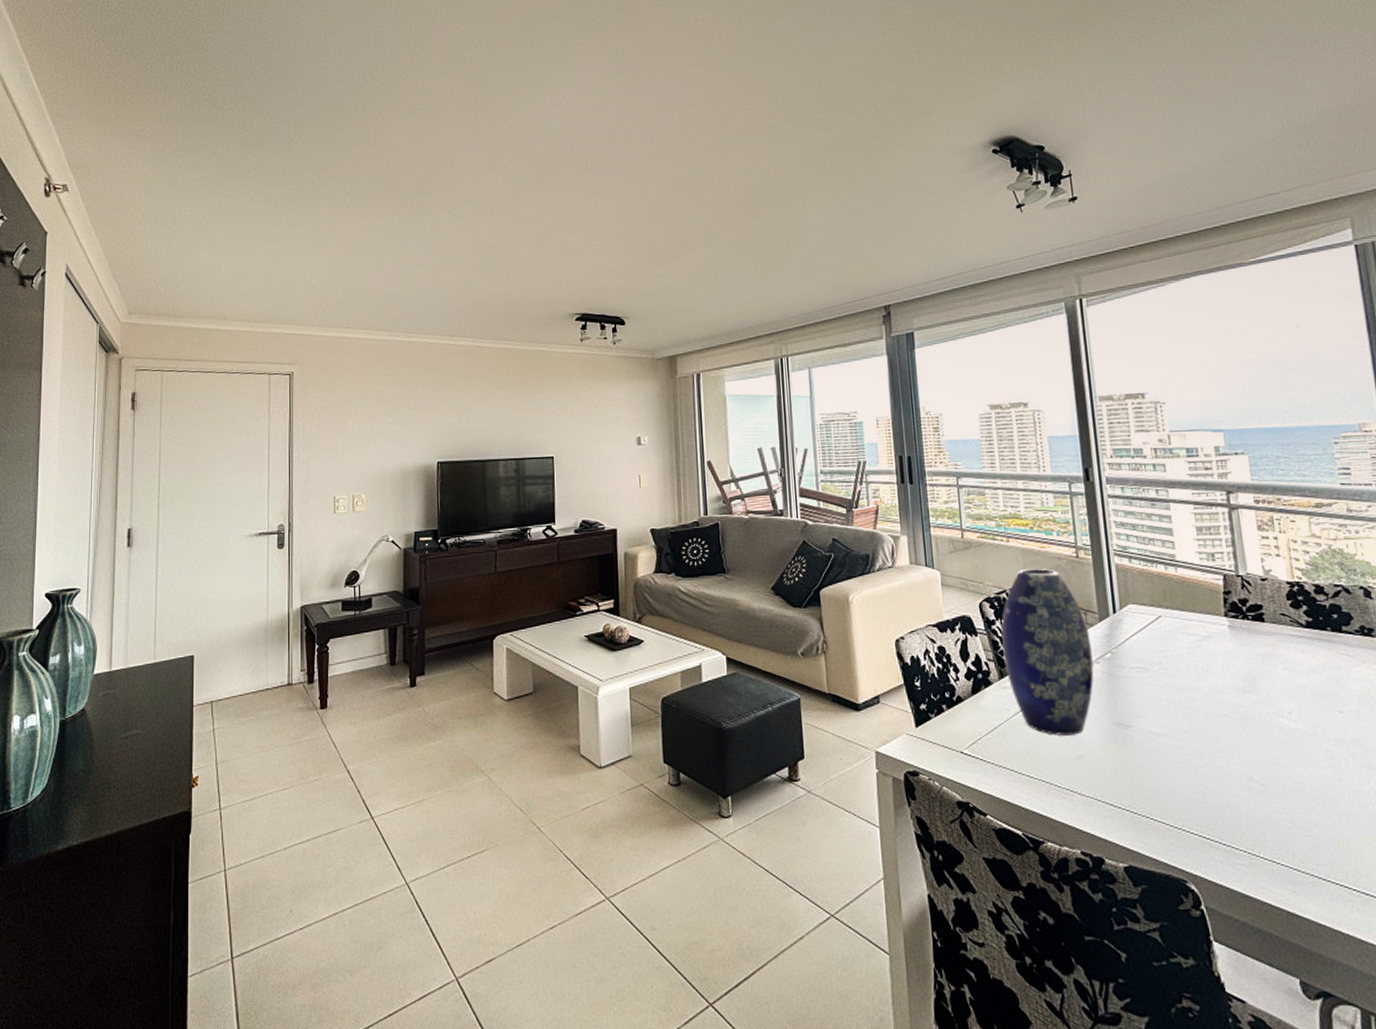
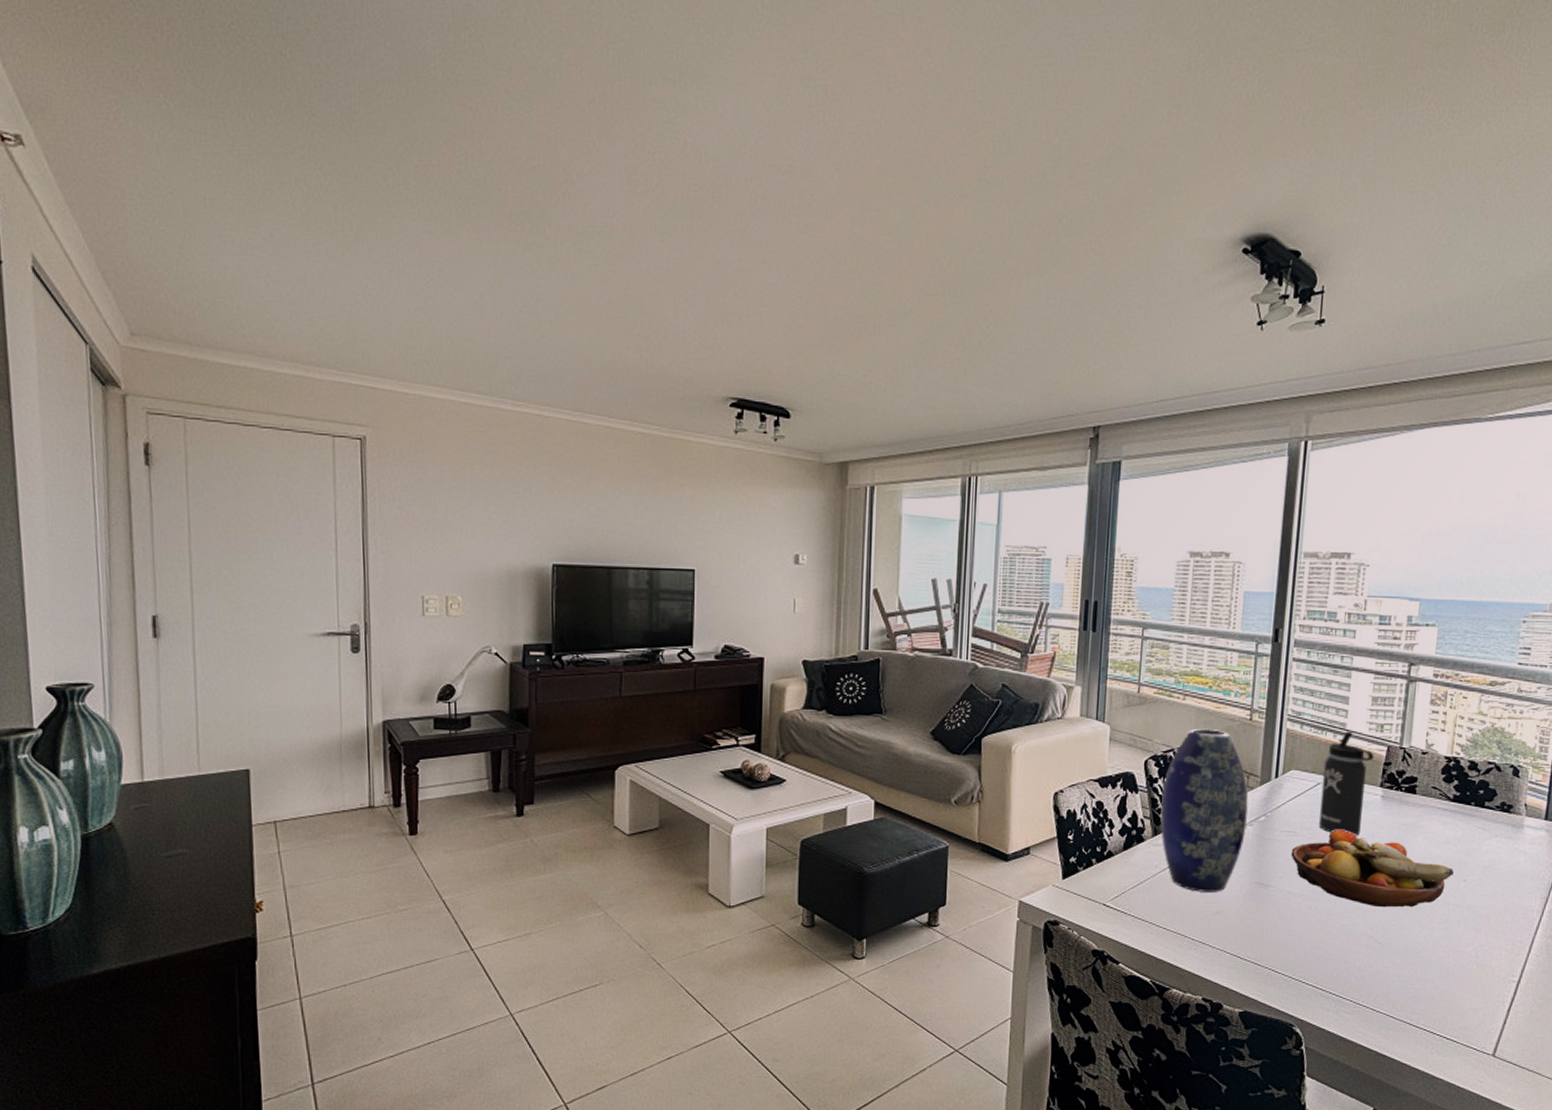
fruit bowl: none [1145,663,1326,745] -> present [1291,829,1454,908]
thermos bottle: none [1160,562,1214,669] -> present [1318,731,1375,836]

